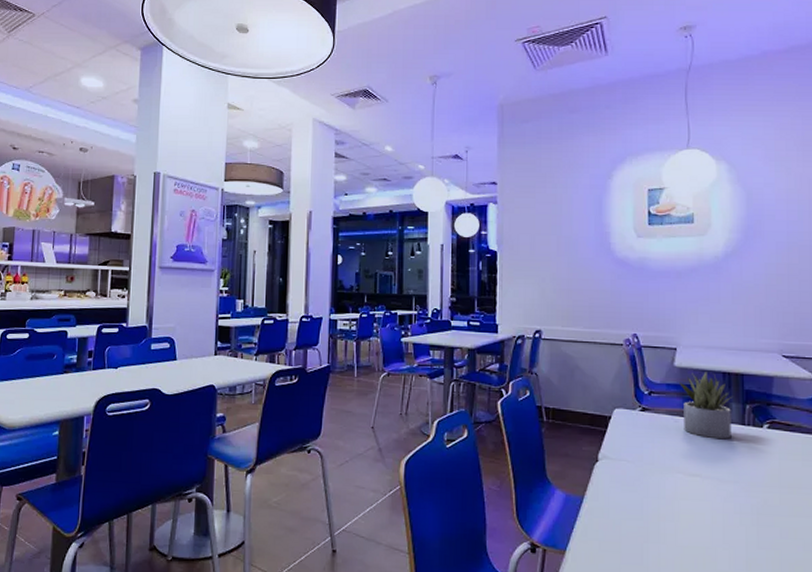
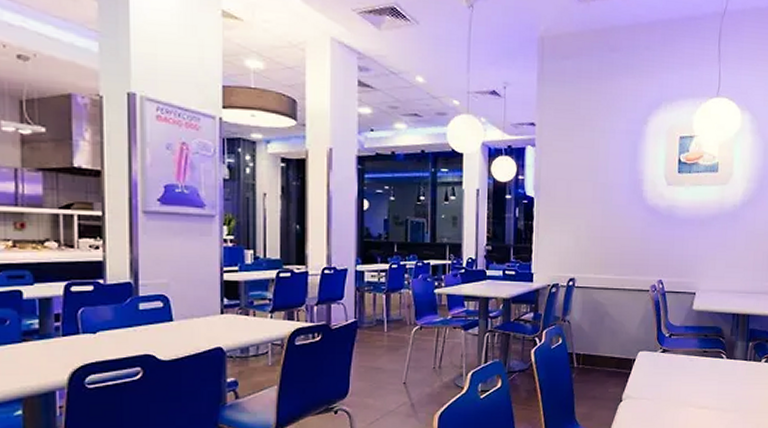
succulent plant: present [679,371,733,440] -> none [696,314,739,375]

